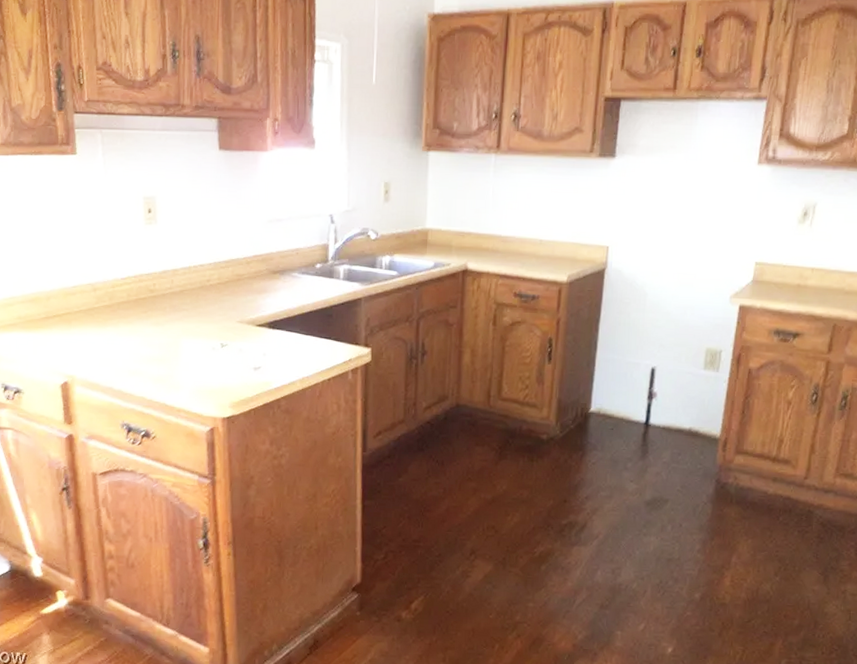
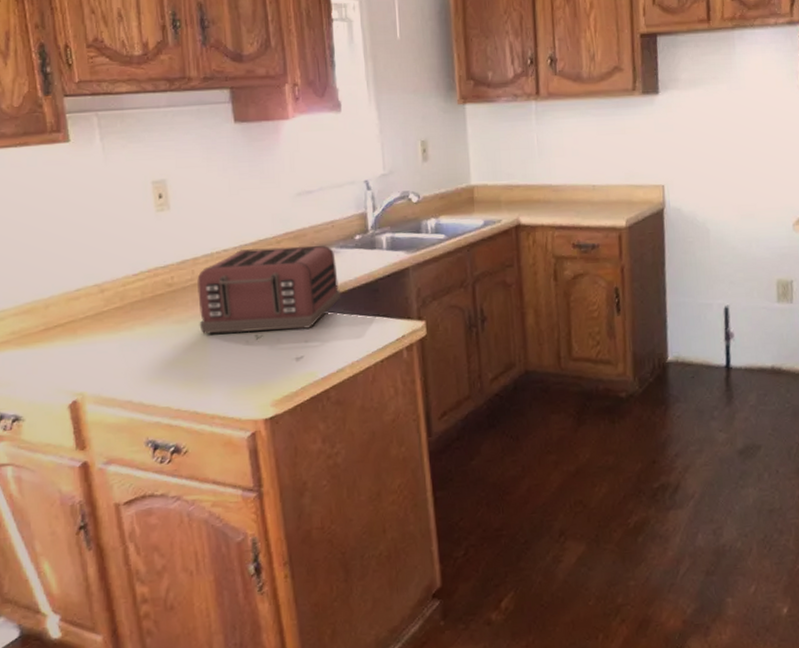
toaster: none [174,266,299,344] -> present [197,245,341,334]

